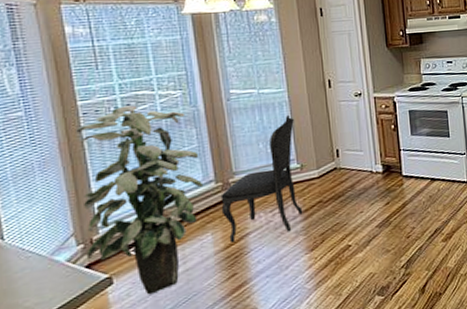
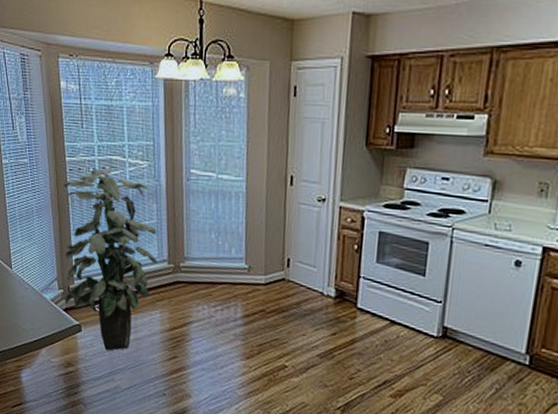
dining chair: present [220,114,303,243] -> none [170,207,248,333]

